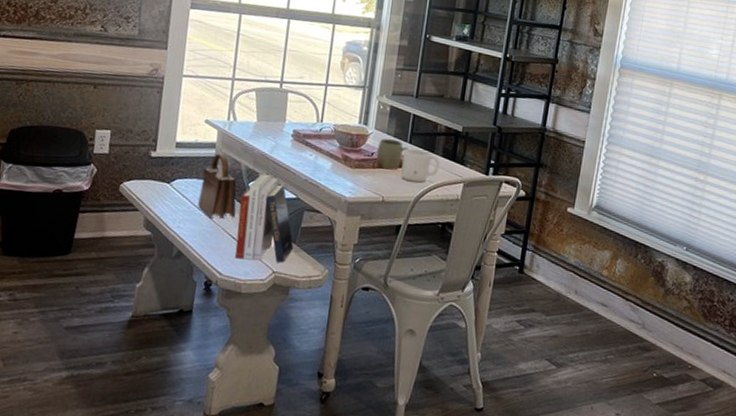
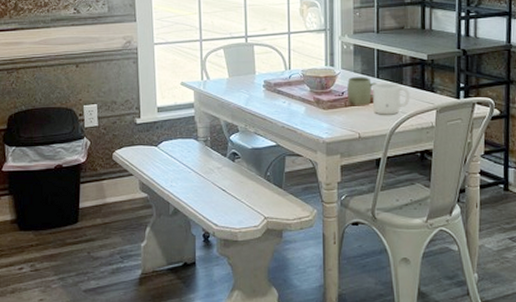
handbag: present [198,153,237,219] -> none [186,112,221,174]
books: present [235,173,294,264] -> none [224,125,281,209]

